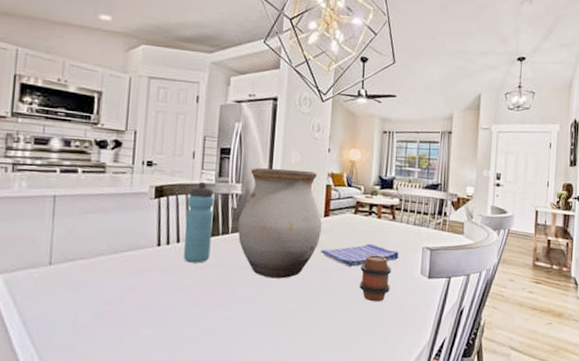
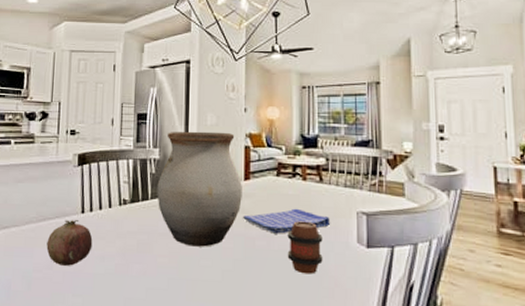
fruit: none [118,252,169,298] -> present [46,219,93,266]
water bottle: present [184,182,214,263] -> none [106,149,133,230]

